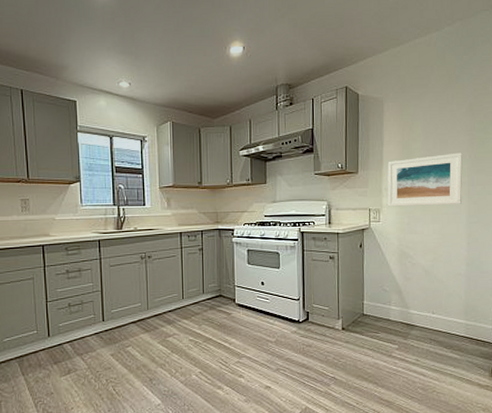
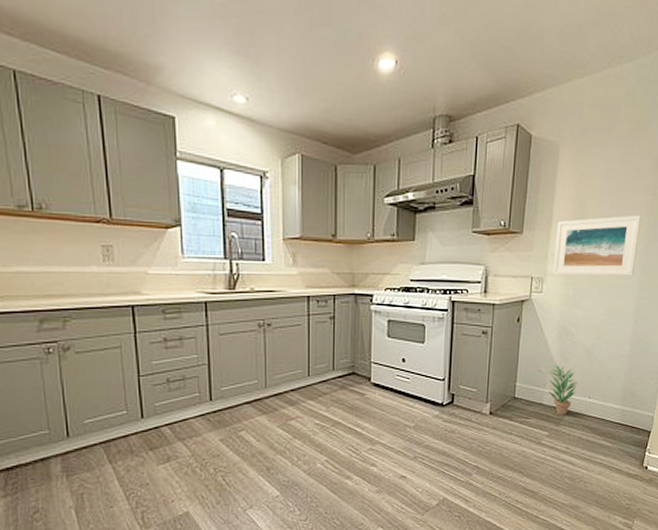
potted plant: none [393,285,421,330] -> present [547,365,578,415]

